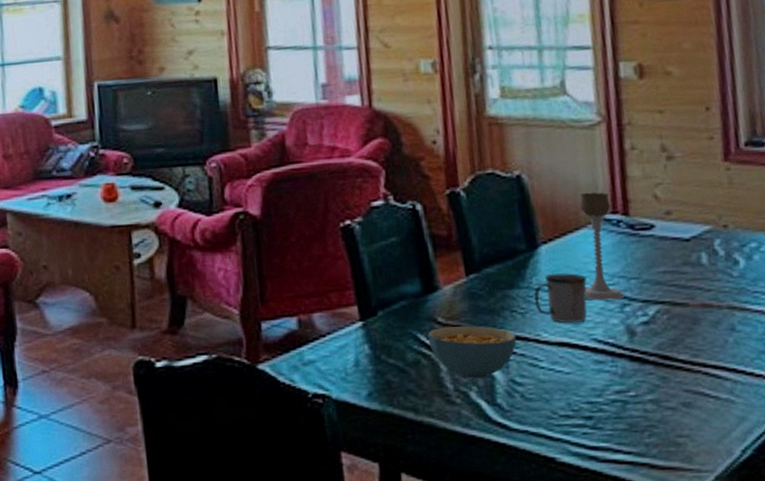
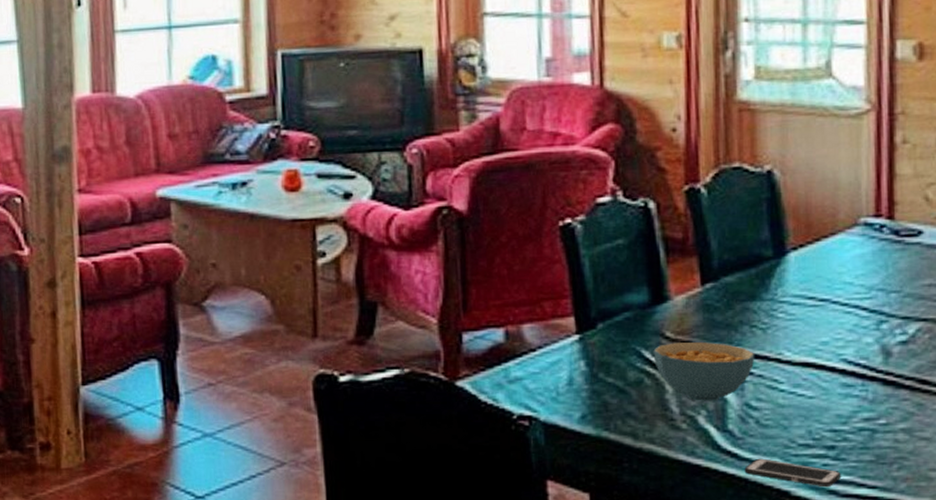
cell phone: none [514,428,599,454] -> present [744,458,841,488]
mug: present [534,273,587,324] -> none [779,284,840,341]
candle holder: present [580,192,625,301] -> none [837,191,883,316]

